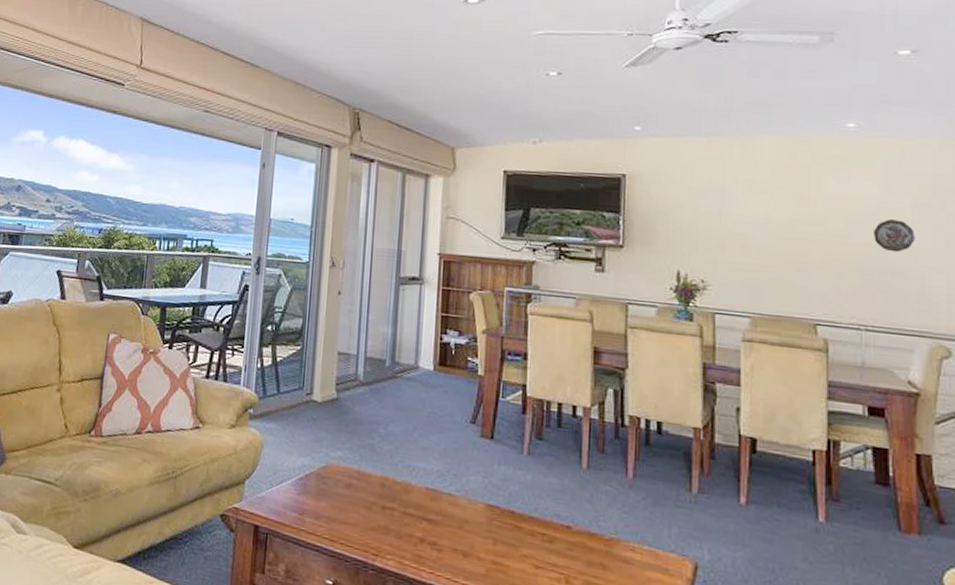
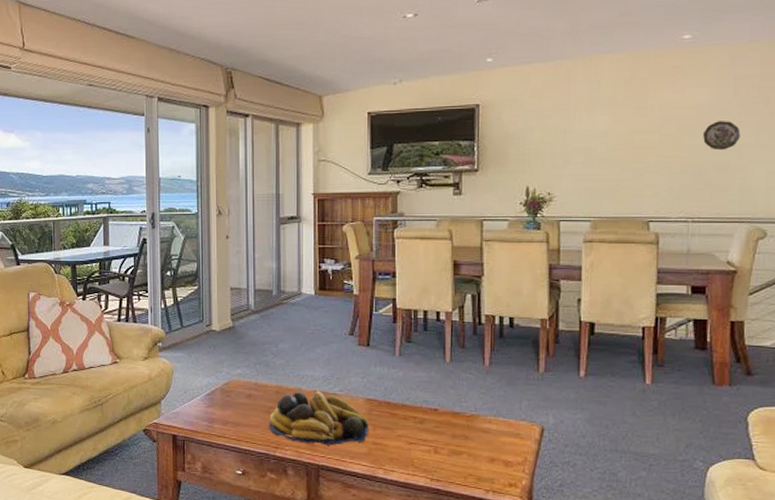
fruit bowl: none [369,487,488,560] -> present [269,390,369,446]

